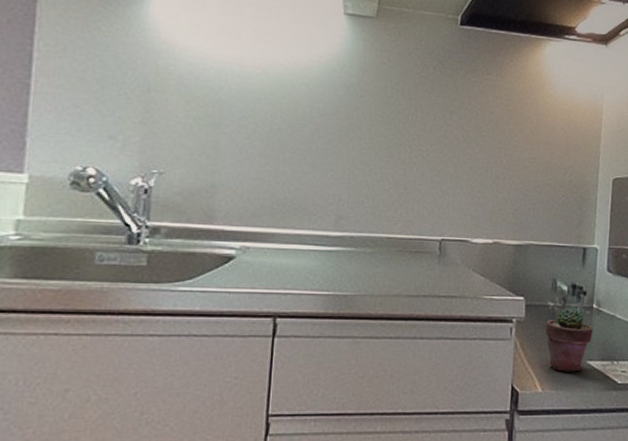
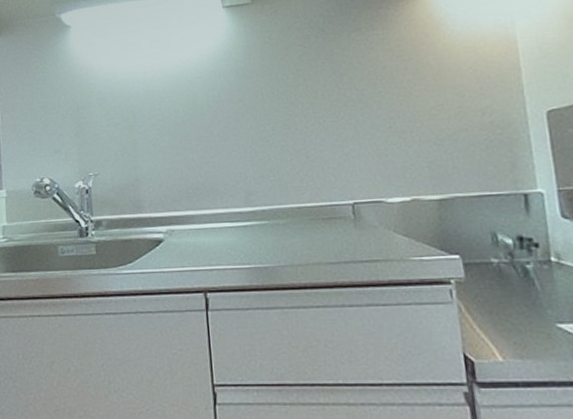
potted succulent: present [546,306,593,372] -> none [493,261,558,338]

